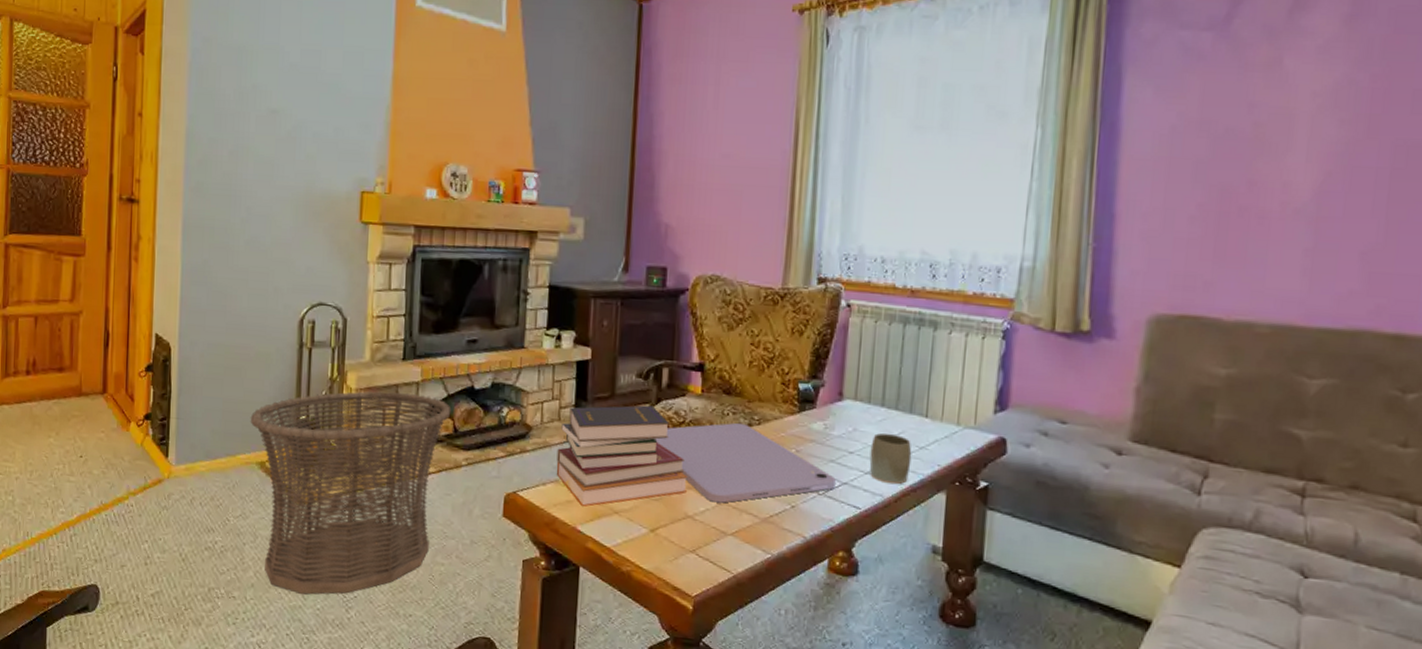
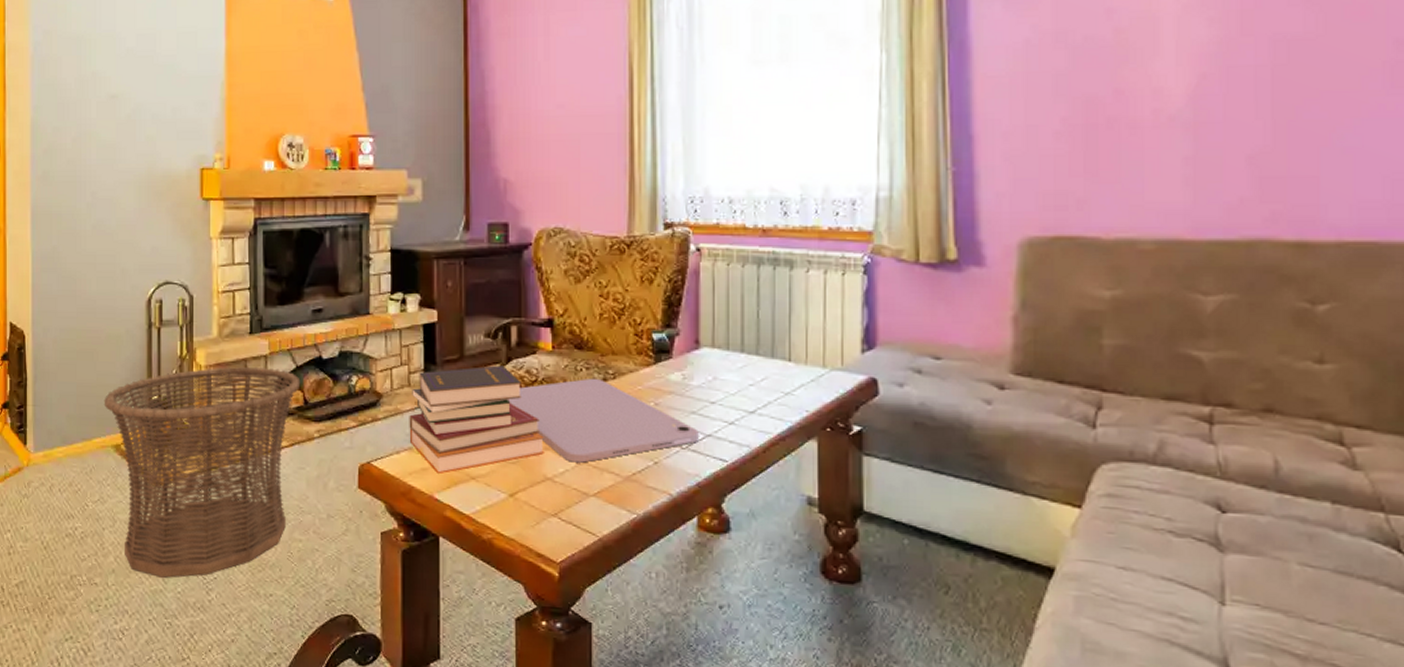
mug: present [869,433,912,485] -> none [733,380,777,434]

